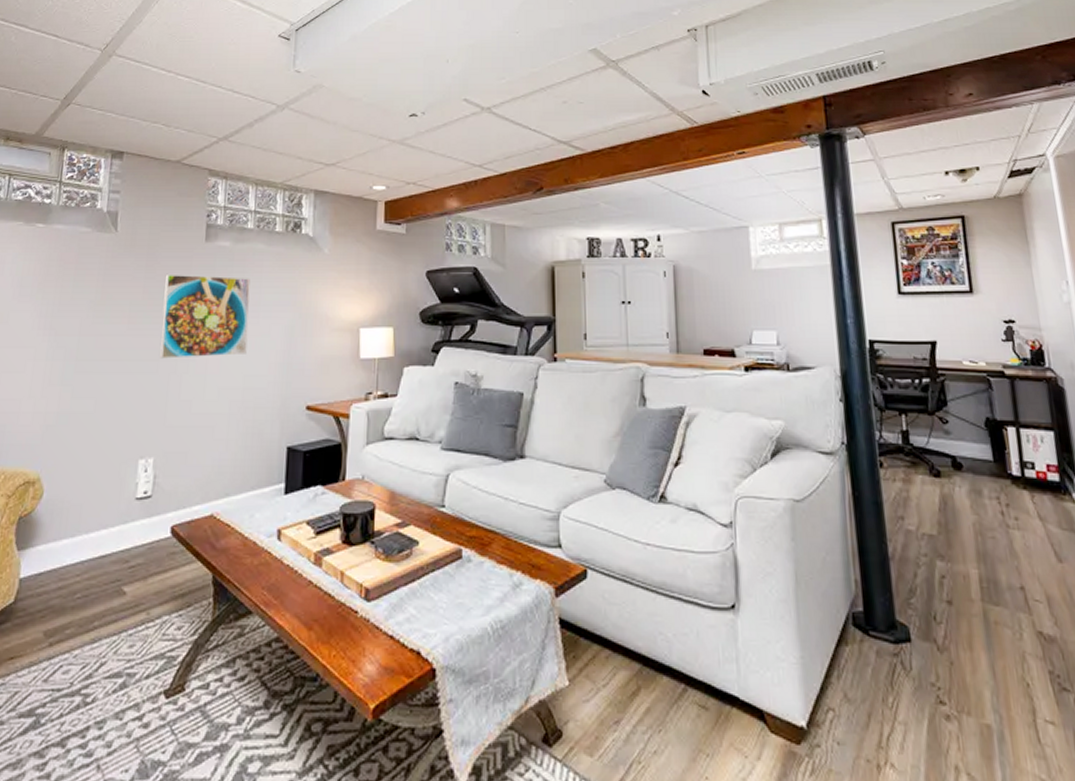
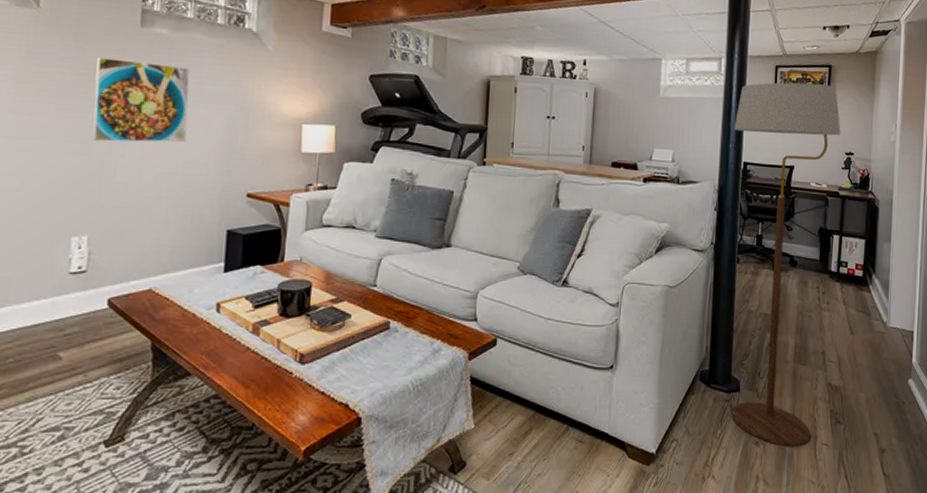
floor lamp: none [849,225,1027,723] -> present [731,69,841,446]

